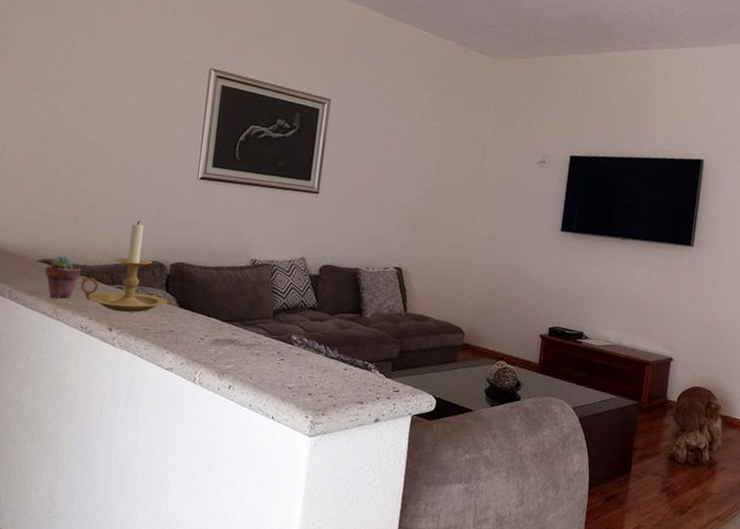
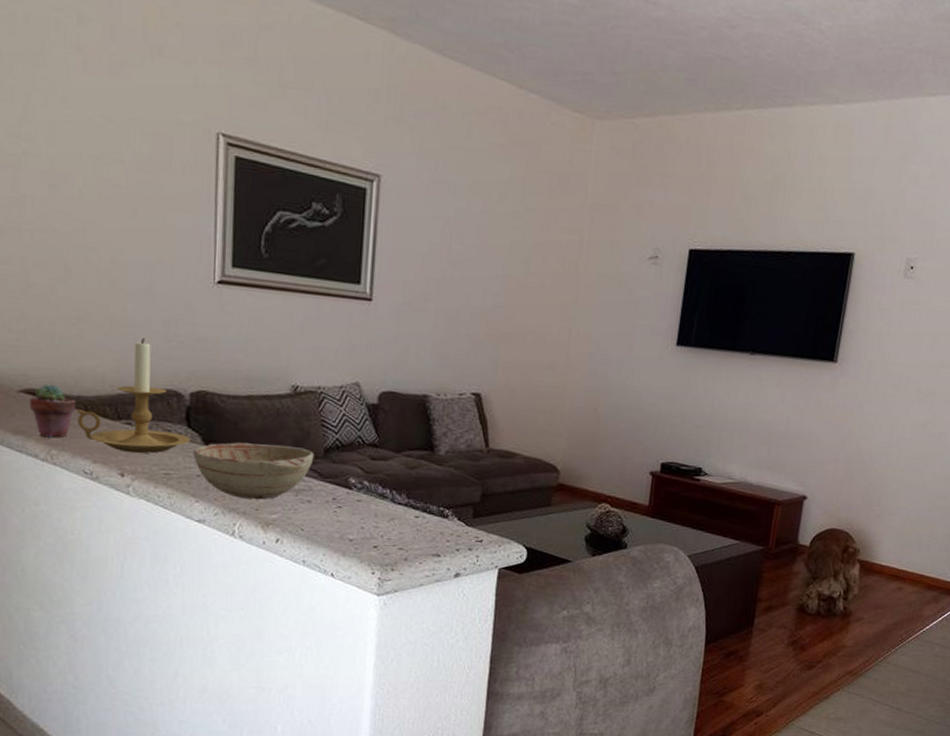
decorative bowl: none [168,304,265,353] -> present [193,442,314,500]

